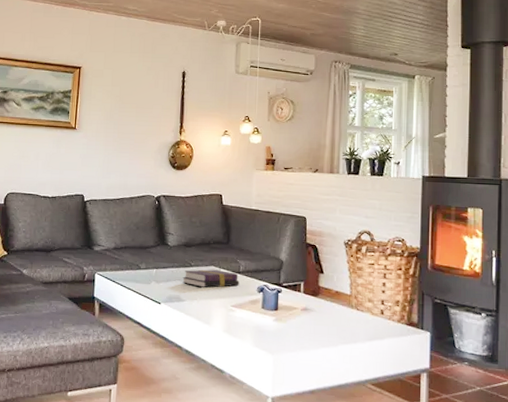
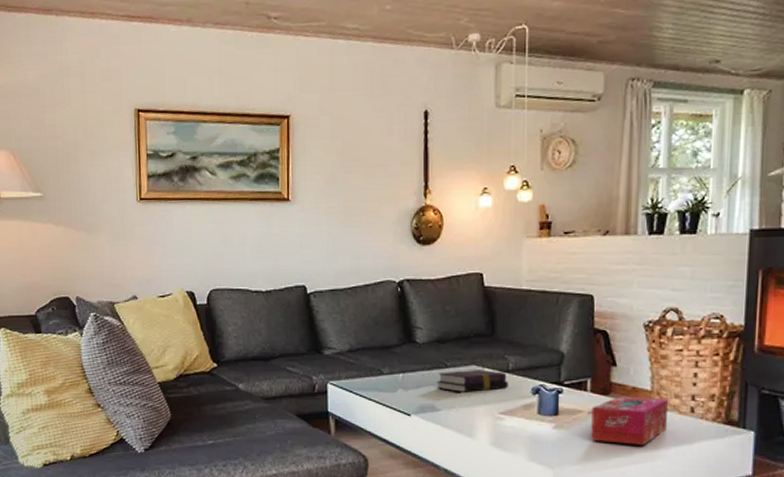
tissue box: none [303,297,363,339] -> present [591,396,668,445]

